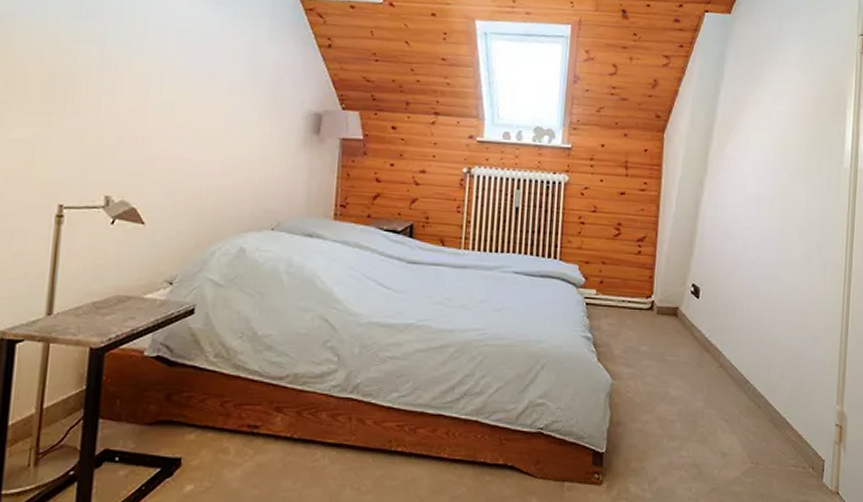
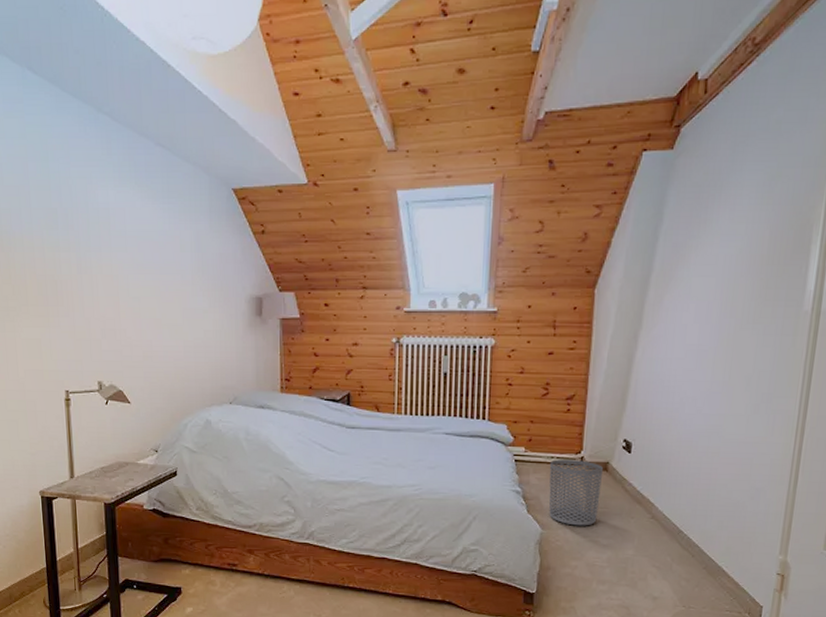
waste bin: none [619,303,674,376] -> present [549,460,604,526]

